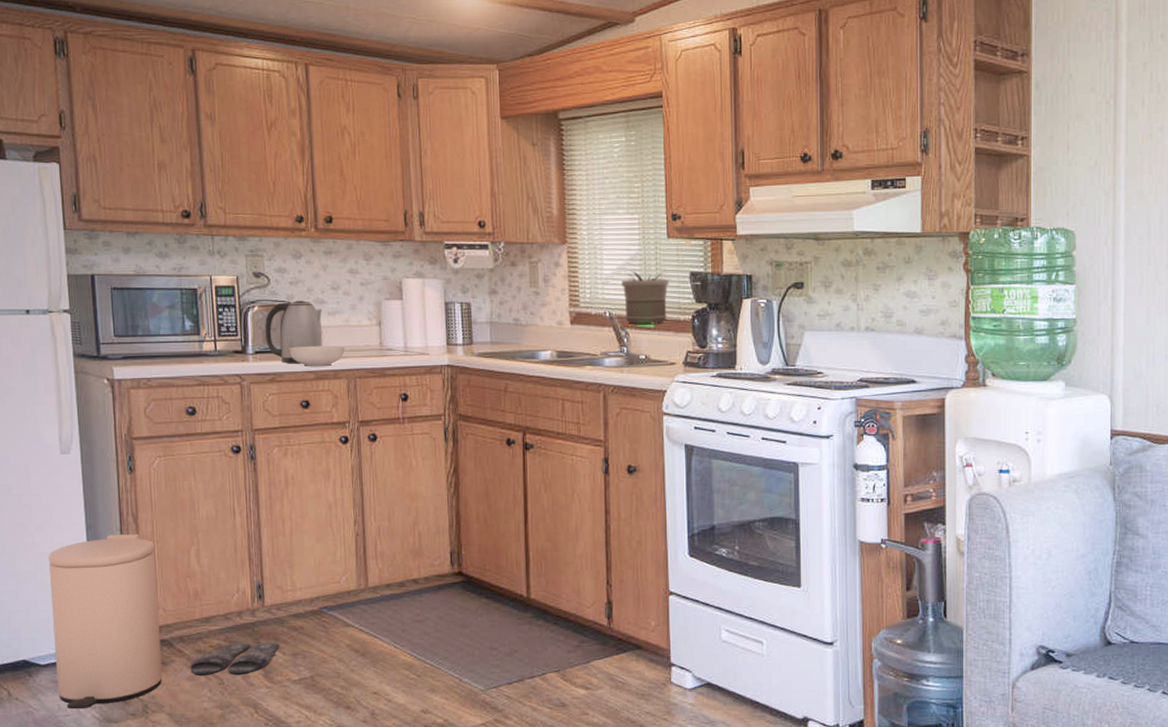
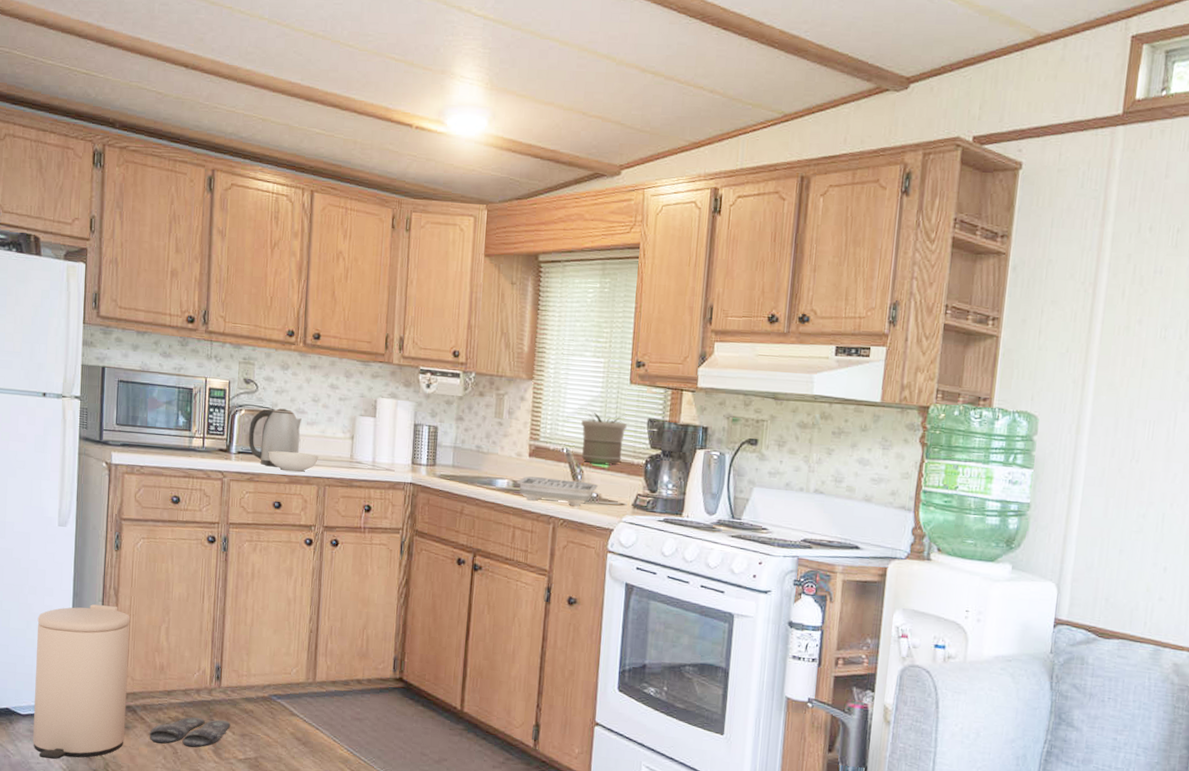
dish rack: none [560,344,645,371] -> present [516,476,598,507]

